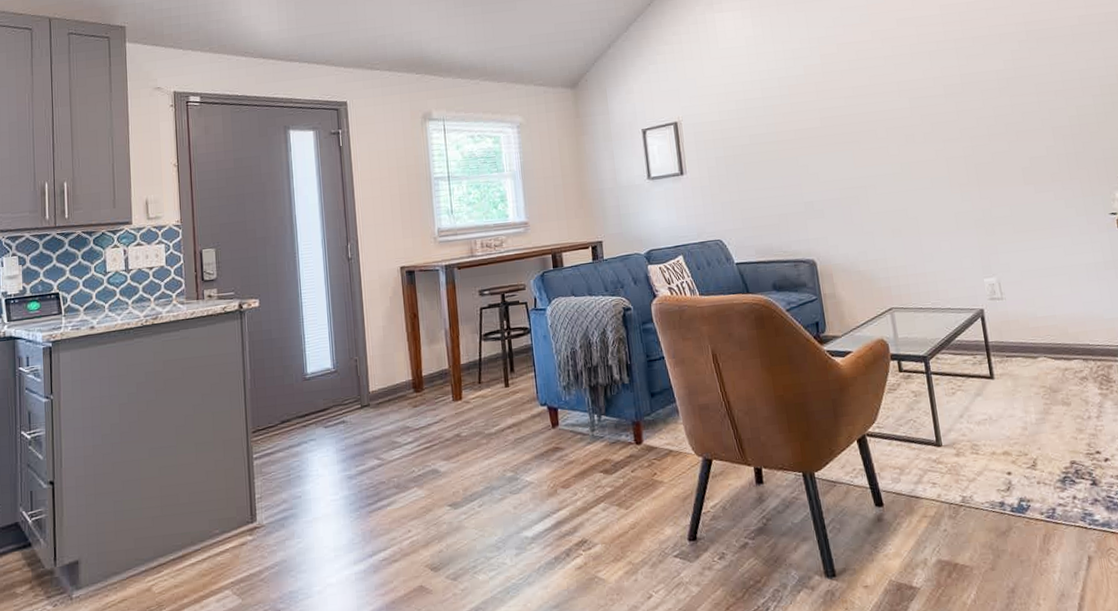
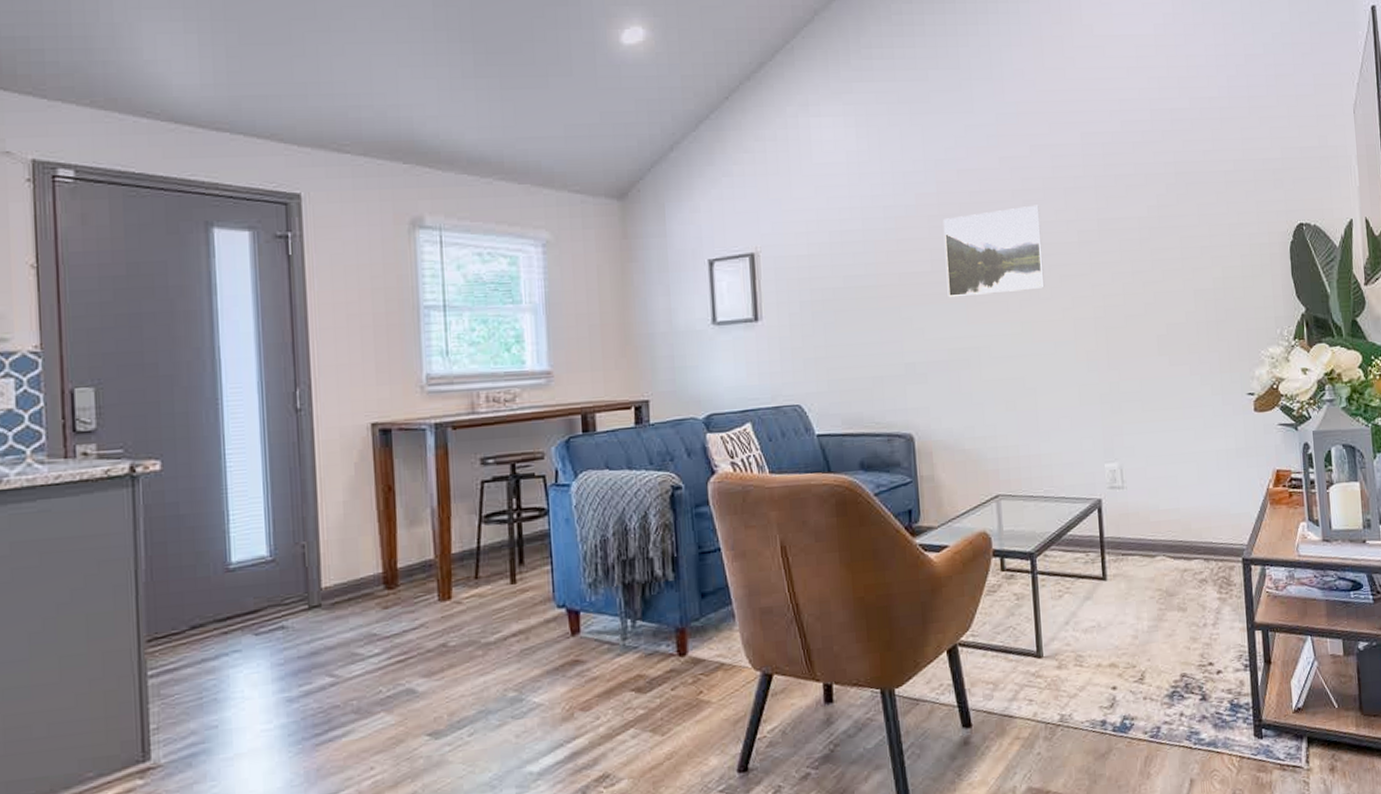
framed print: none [827,67,919,147] -> present [942,205,1045,298]

